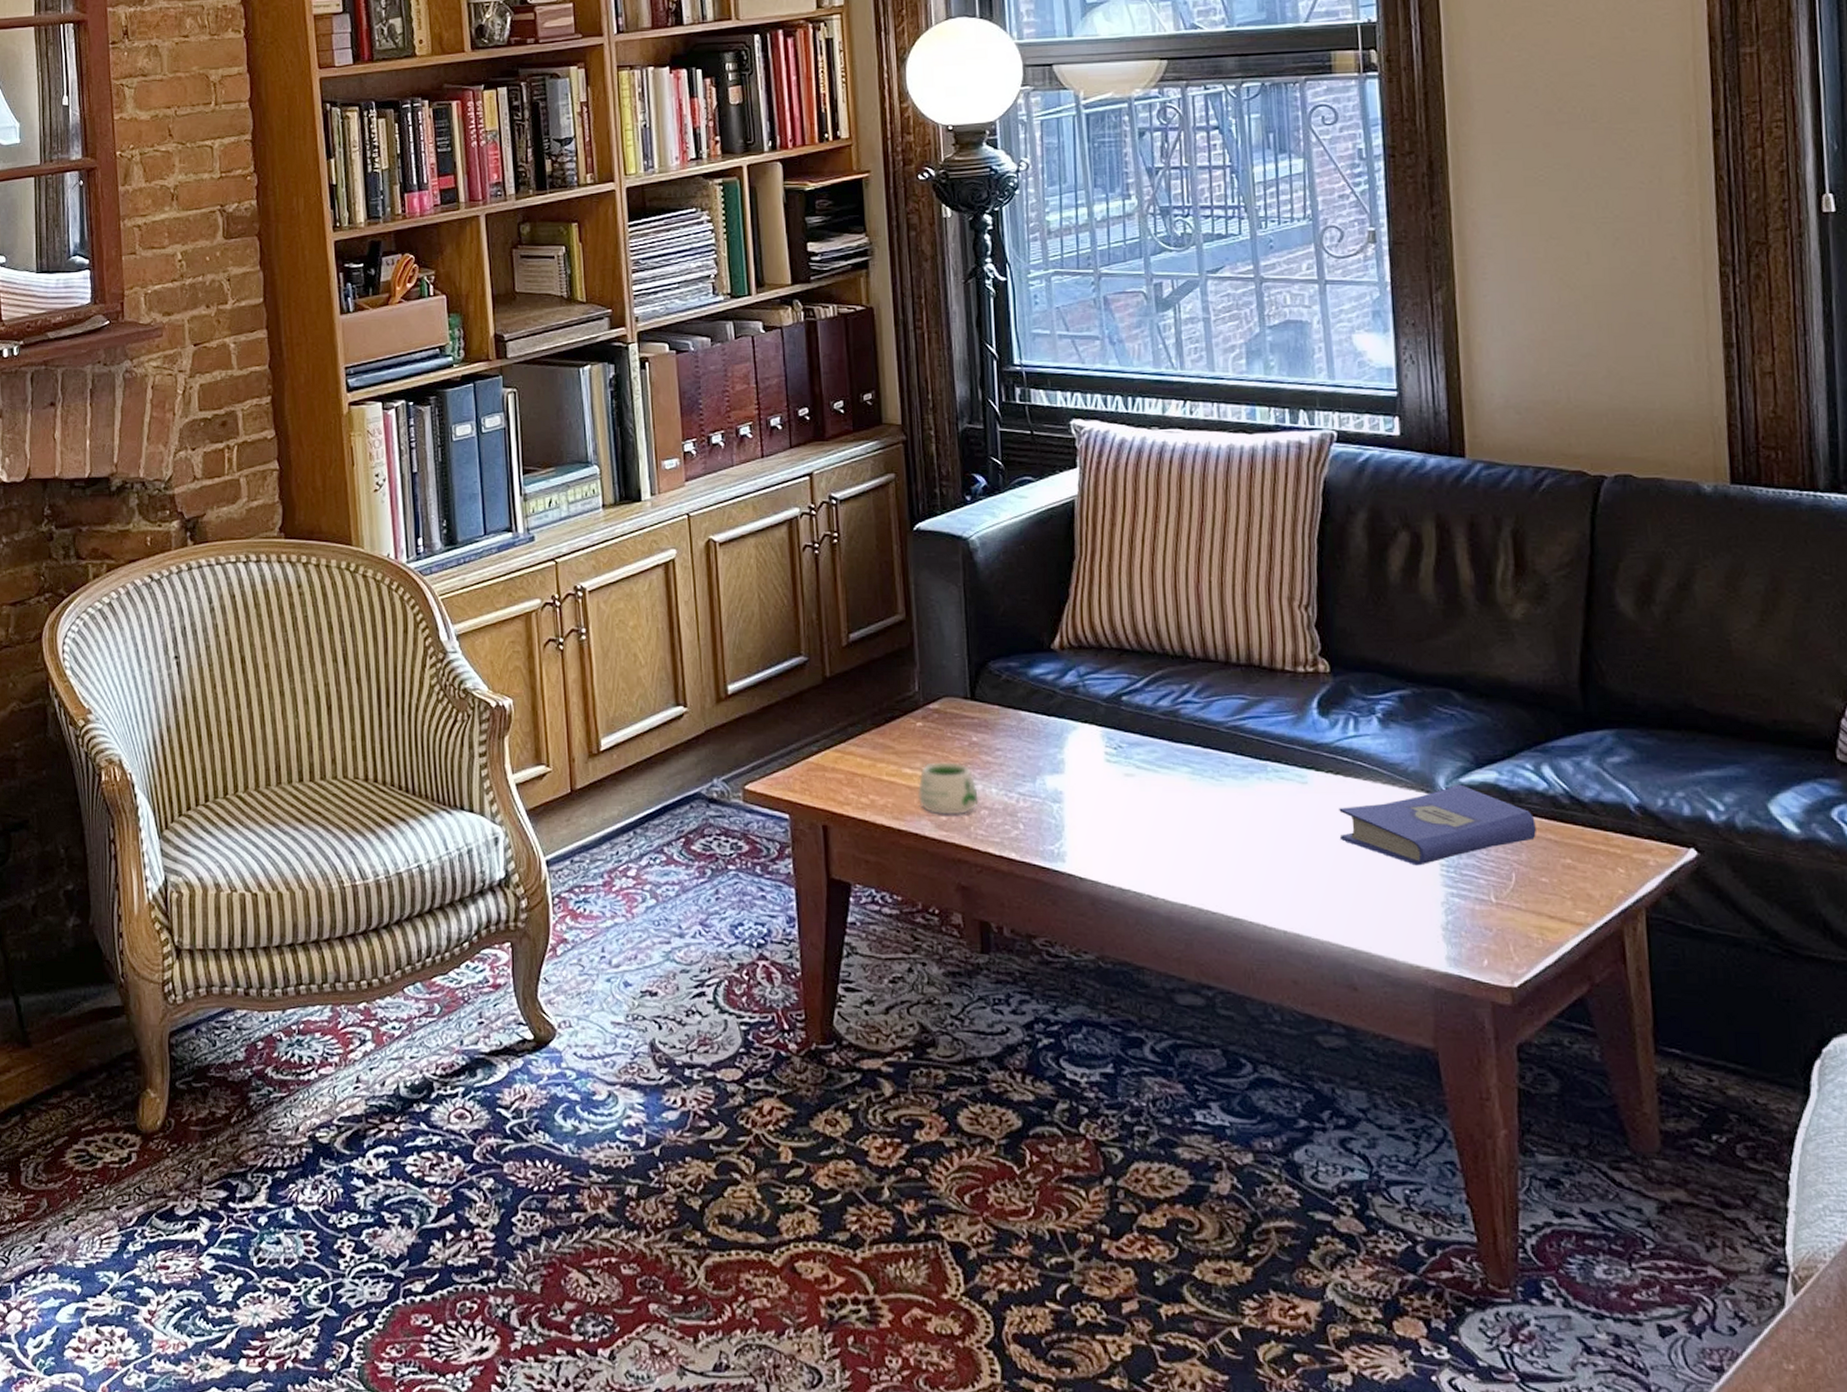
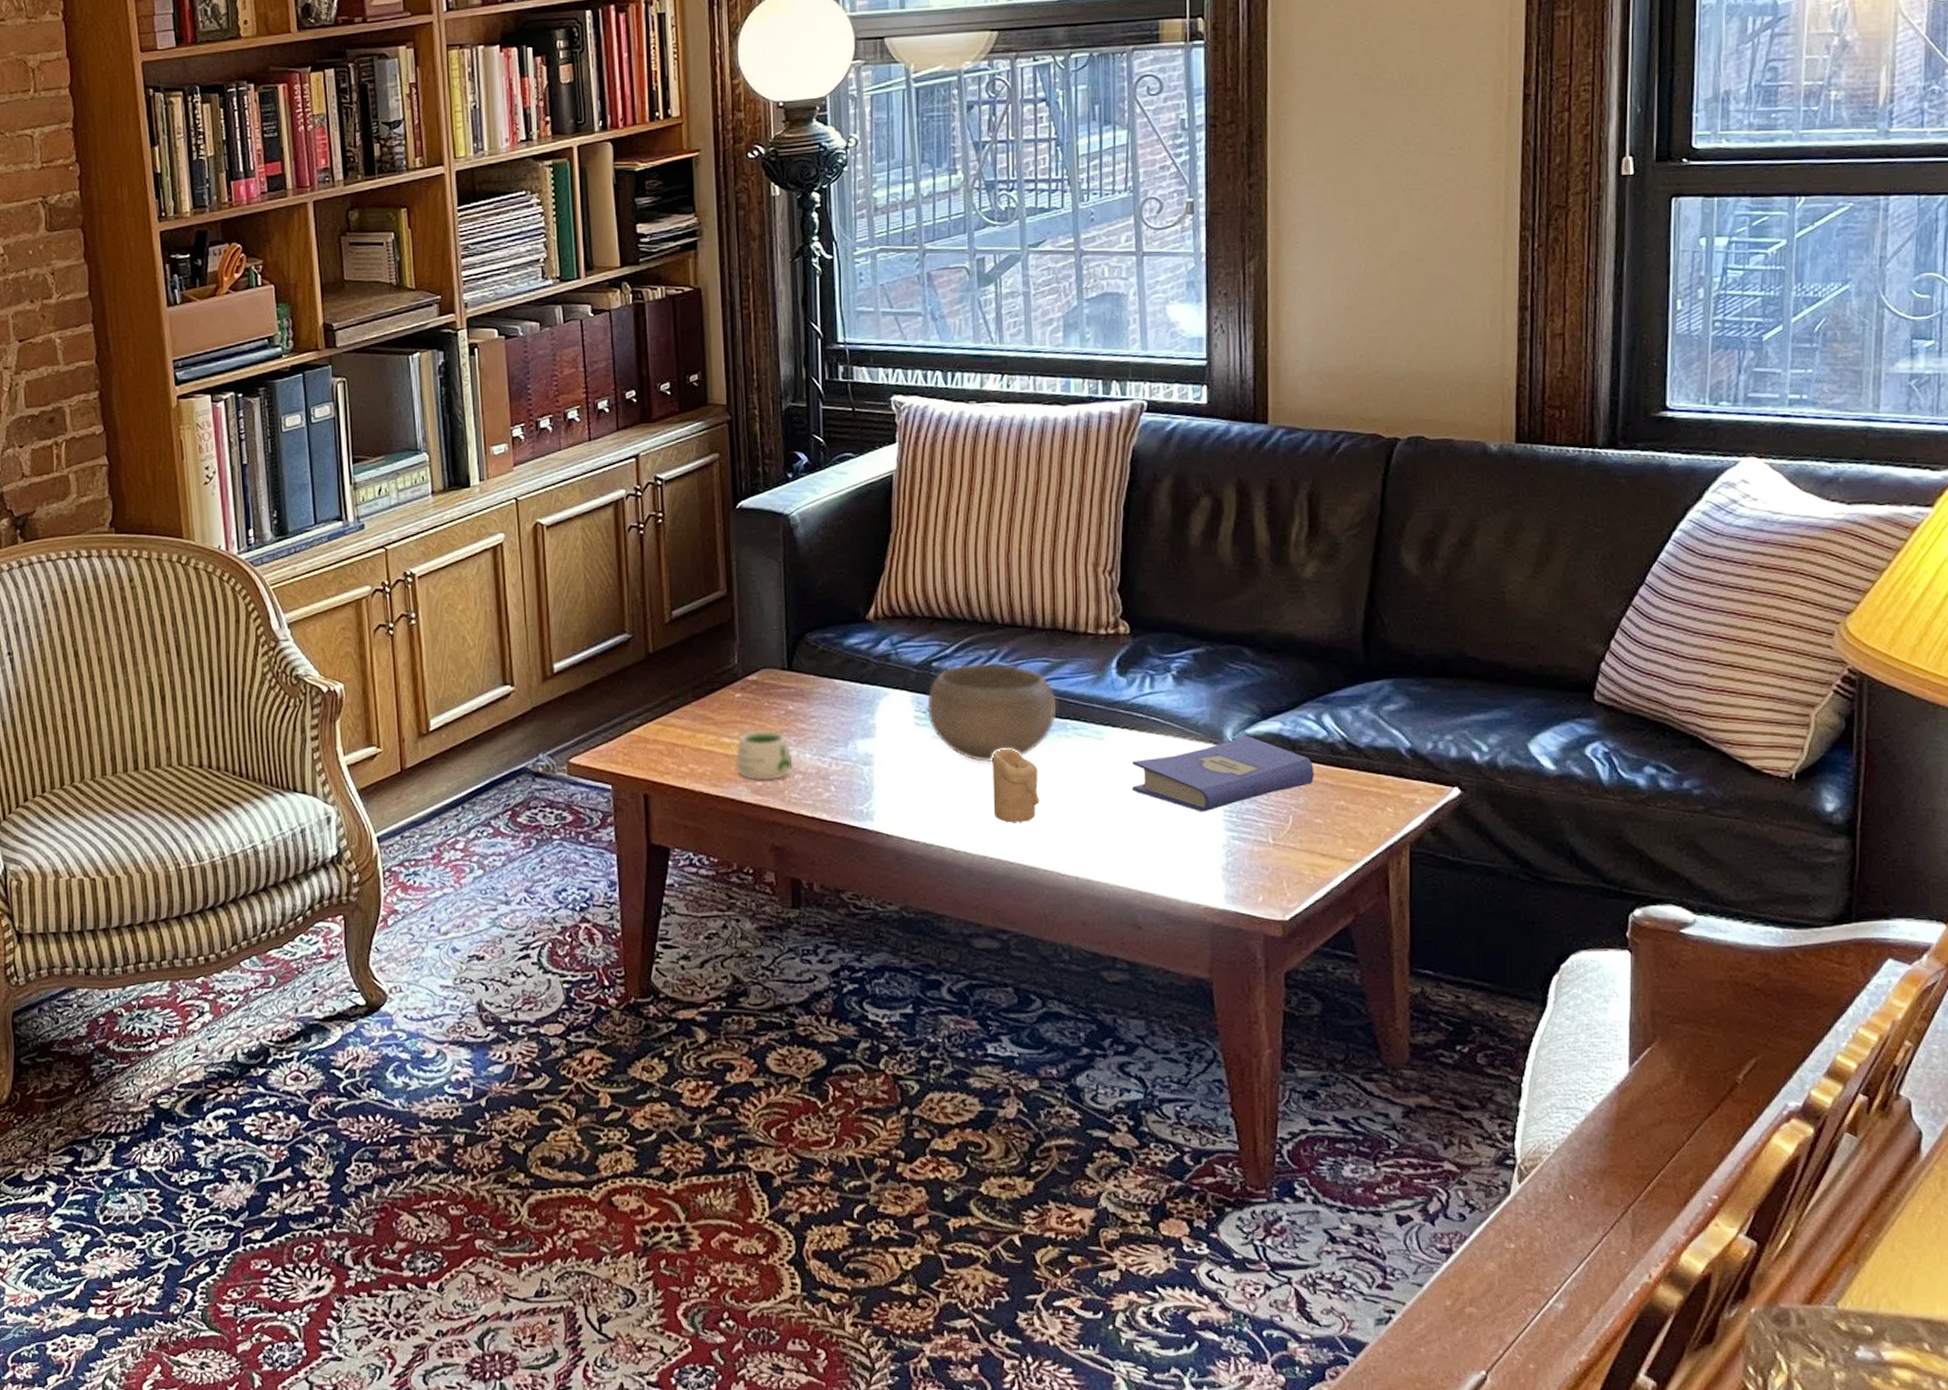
bowl: none [1118,699,1256,805] -> present [927,664,1057,763]
candle: none [1189,790,1241,869] -> present [992,748,1039,822]

